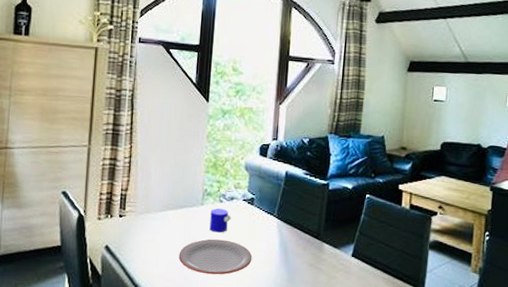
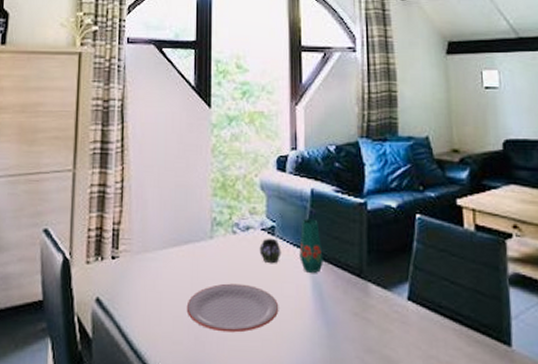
cup: present [209,208,231,233] -> none [222,241,248,275]
vase: none [240,193,290,235] -> present [259,218,323,274]

